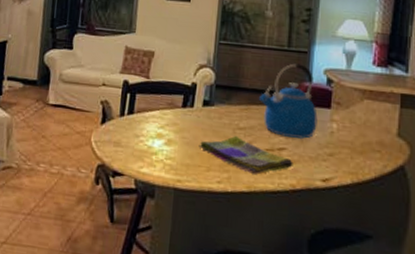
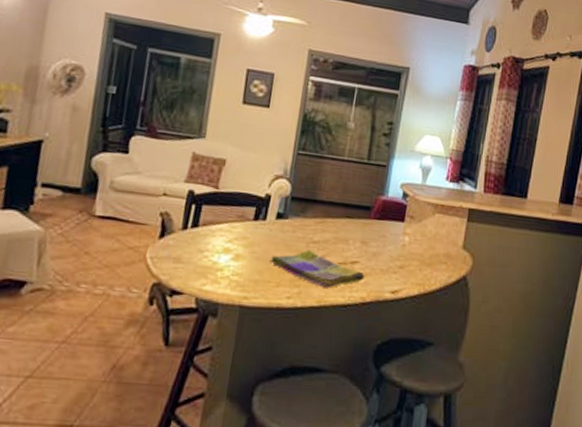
kettle: present [259,63,318,139] -> none [335,176,392,252]

